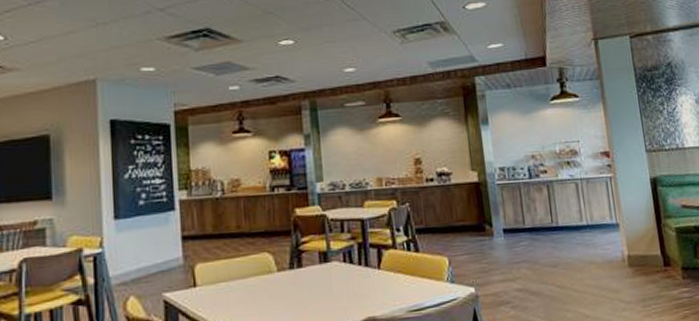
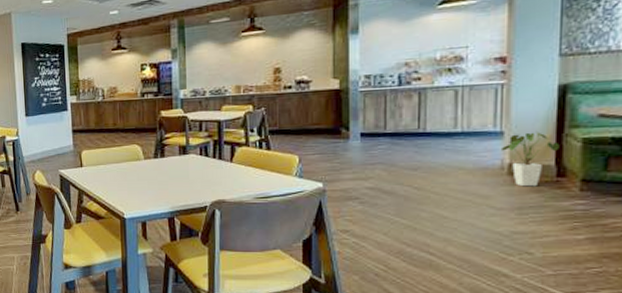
house plant: none [620,223,661,278] -> present [502,132,560,187]

